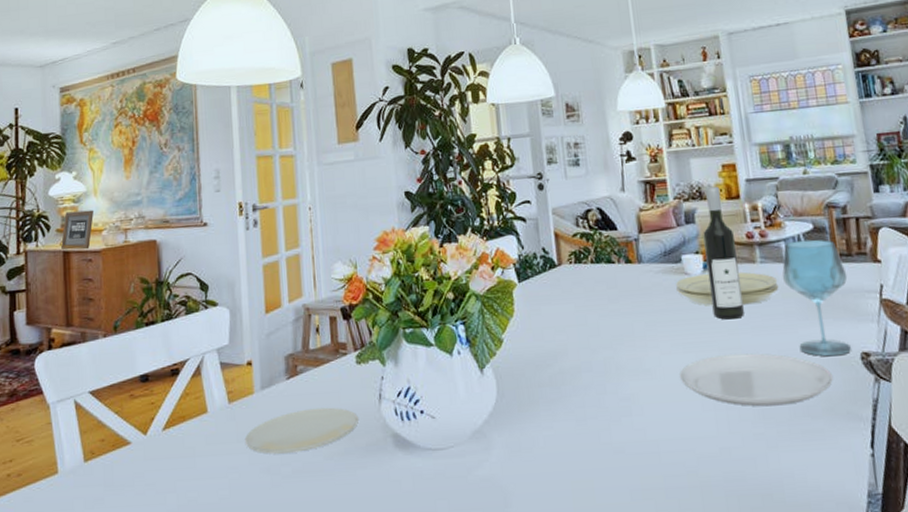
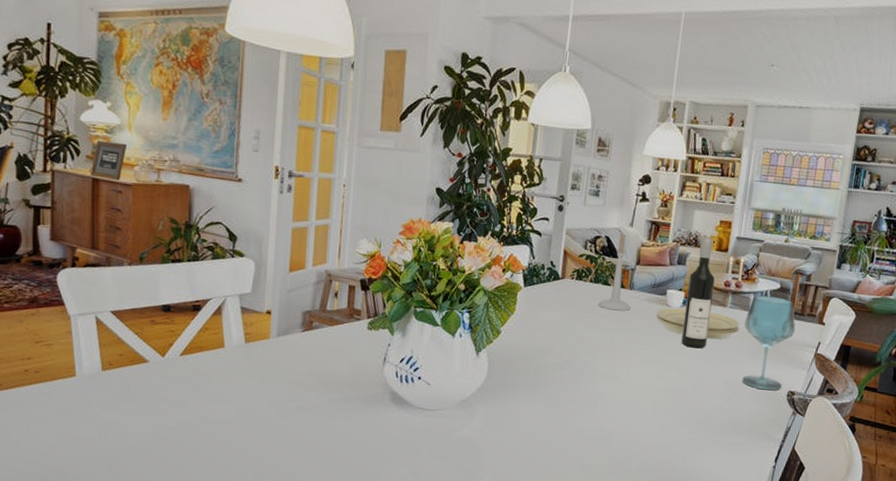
plate: present [244,407,358,454] -> none [256,359,362,394]
candlestick: none [606,201,645,292] -> present [598,233,631,311]
plate: present [680,353,834,407] -> none [642,374,762,421]

